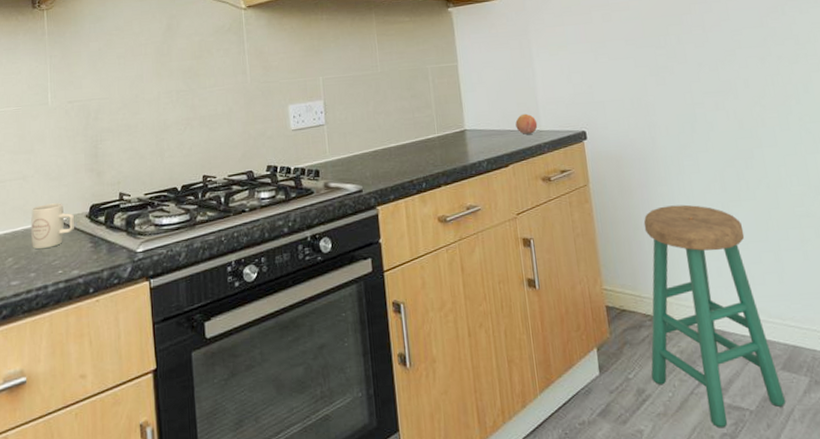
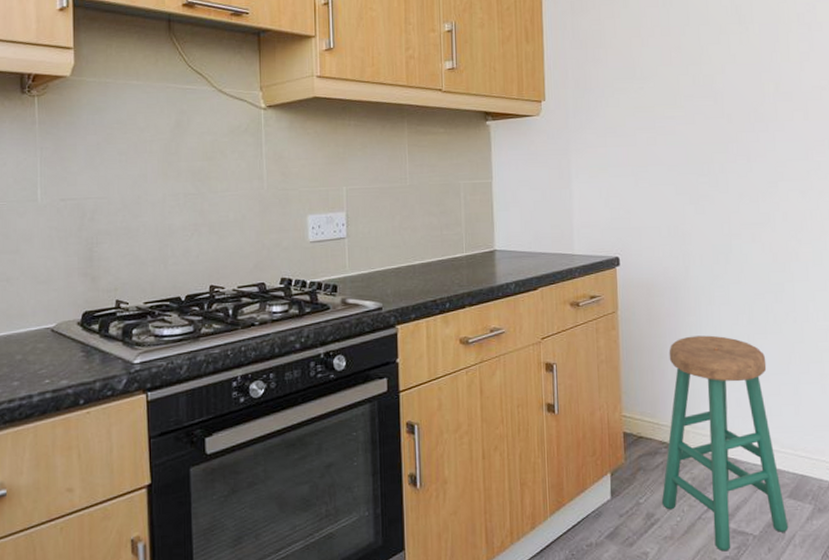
mug: present [30,203,75,250] -> none [14,308,65,357]
fruit: present [515,113,538,135] -> none [548,236,571,258]

